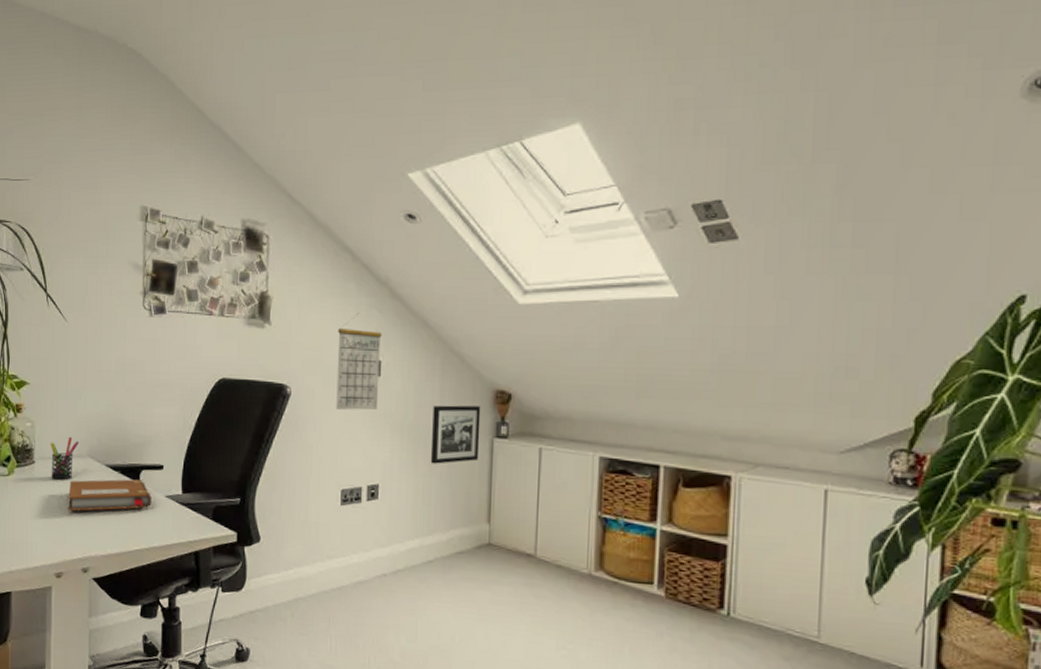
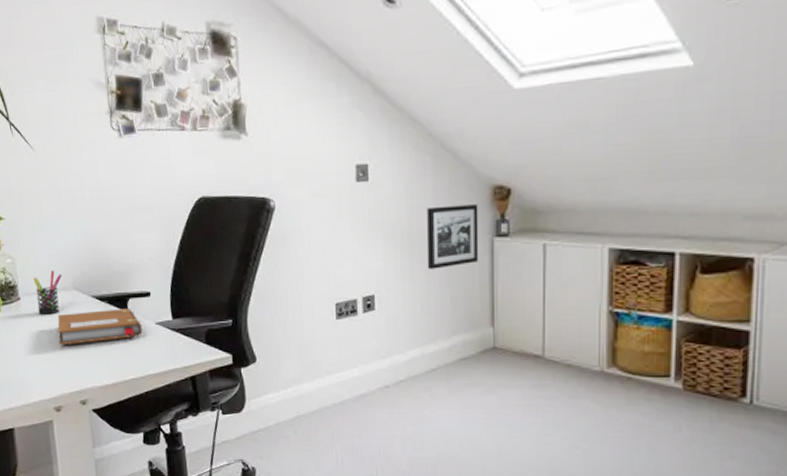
calendar: present [336,312,382,410] -> none [319,113,368,220]

